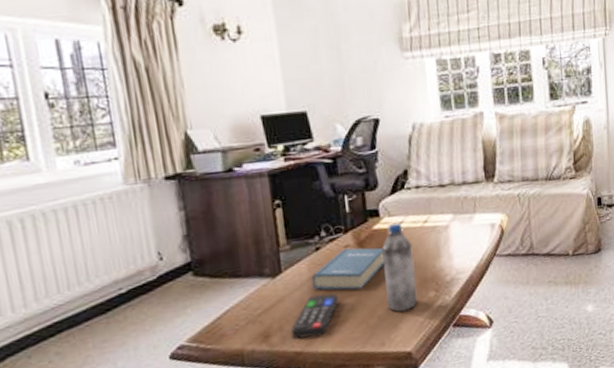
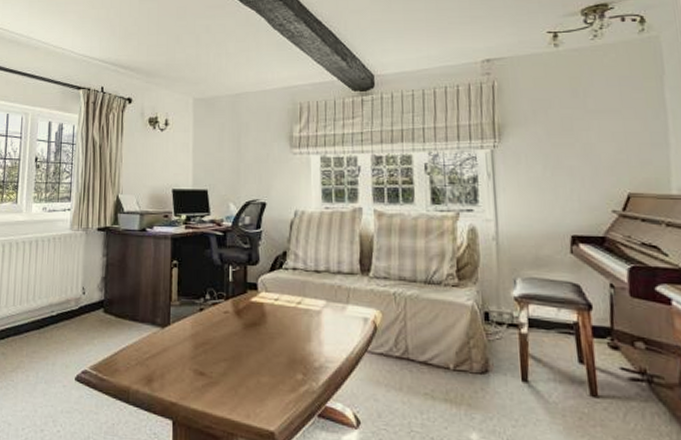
remote control: present [291,293,338,339] -> none [170,352,213,393]
hardback book: present [311,247,385,291] -> none [193,314,258,356]
water bottle: present [382,222,418,312] -> none [256,298,285,389]

